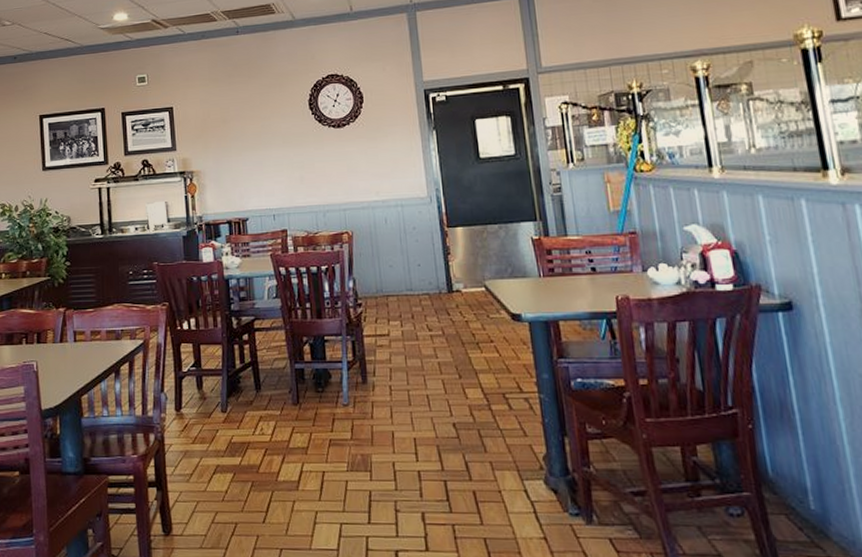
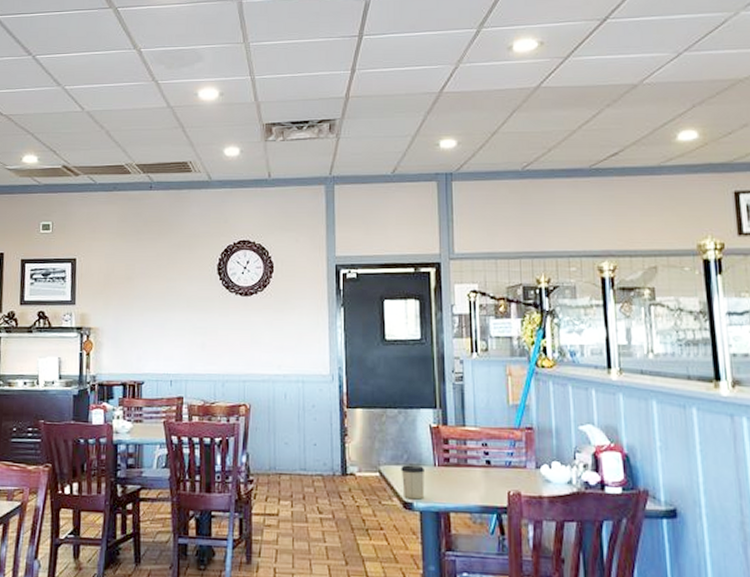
cup: none [506,277,532,311] -> present [401,465,425,500]

